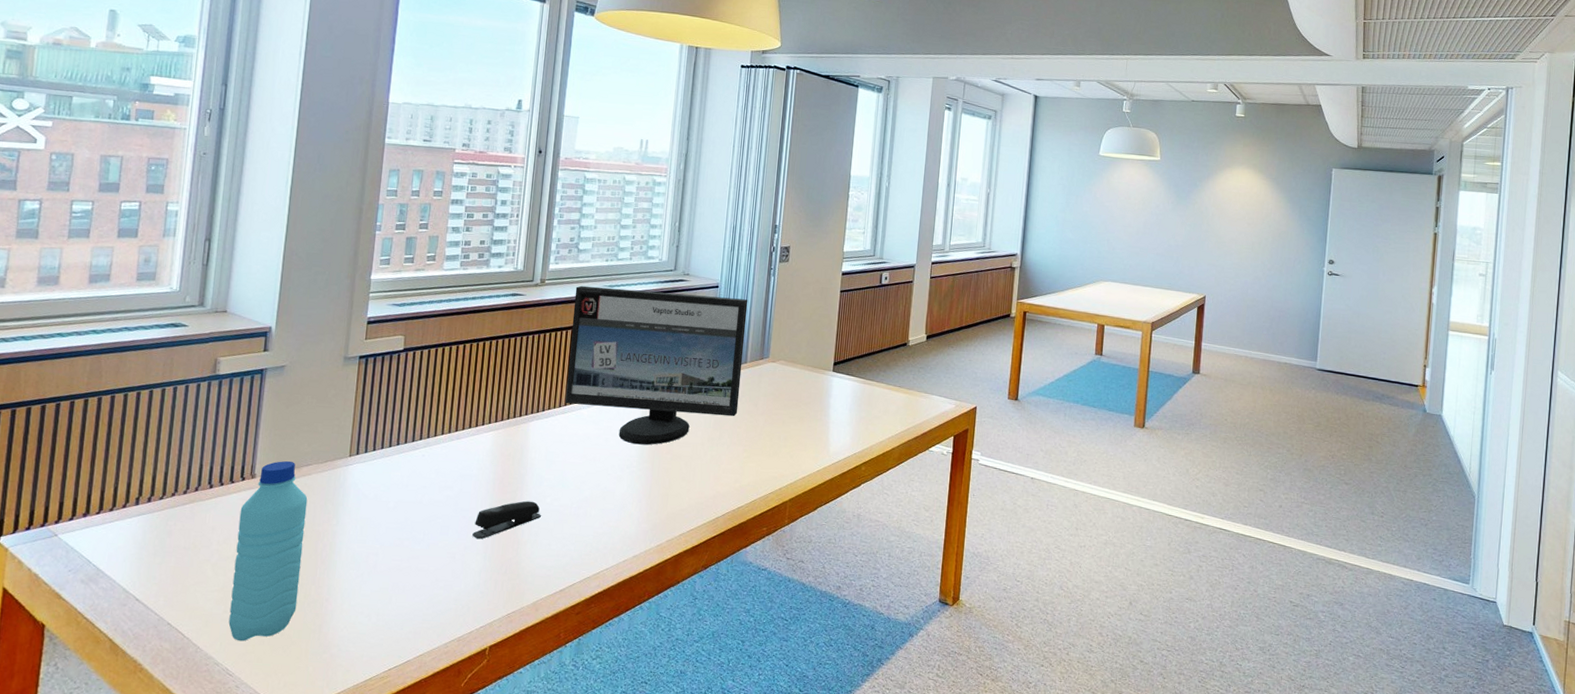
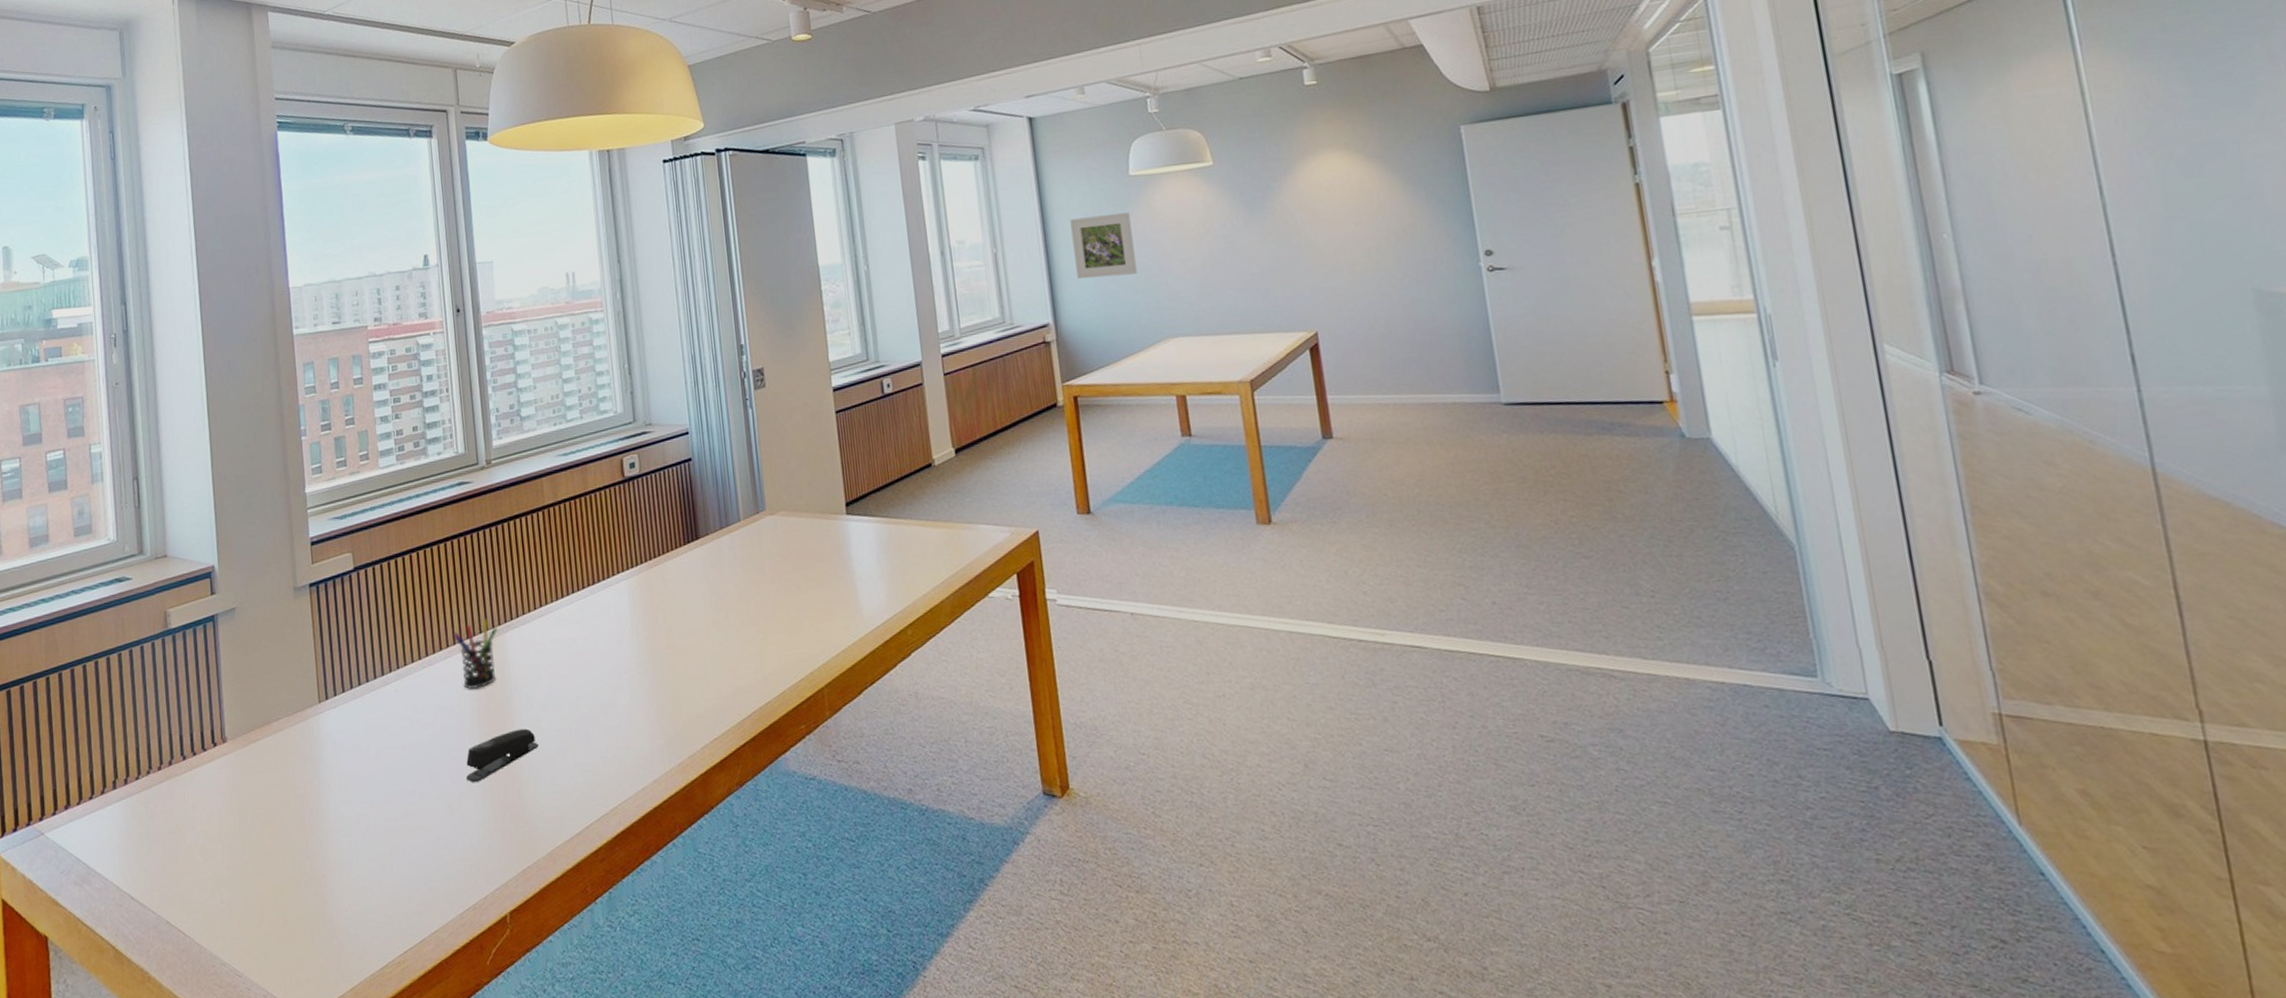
water bottle: present [228,460,308,642] -> none [217,717,295,935]
pen holder: none [483,408,525,464] -> present [453,618,498,689]
computer monitor: present [564,285,748,445] -> none [526,442,742,642]
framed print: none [1045,179,1093,229] -> present [1070,212,1137,279]

